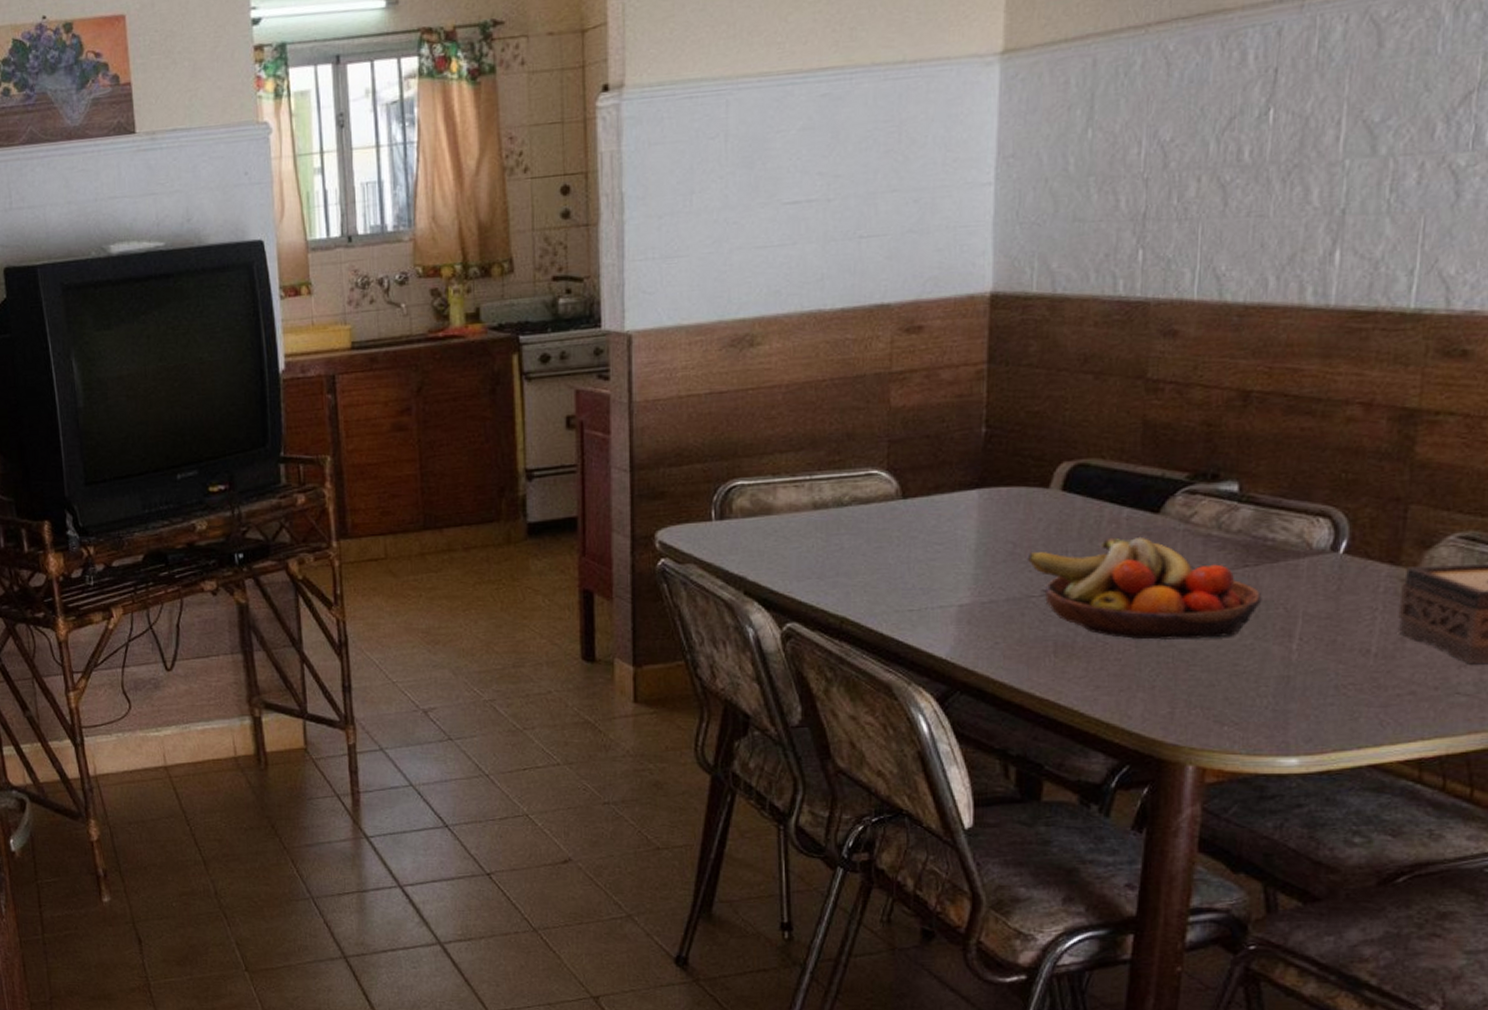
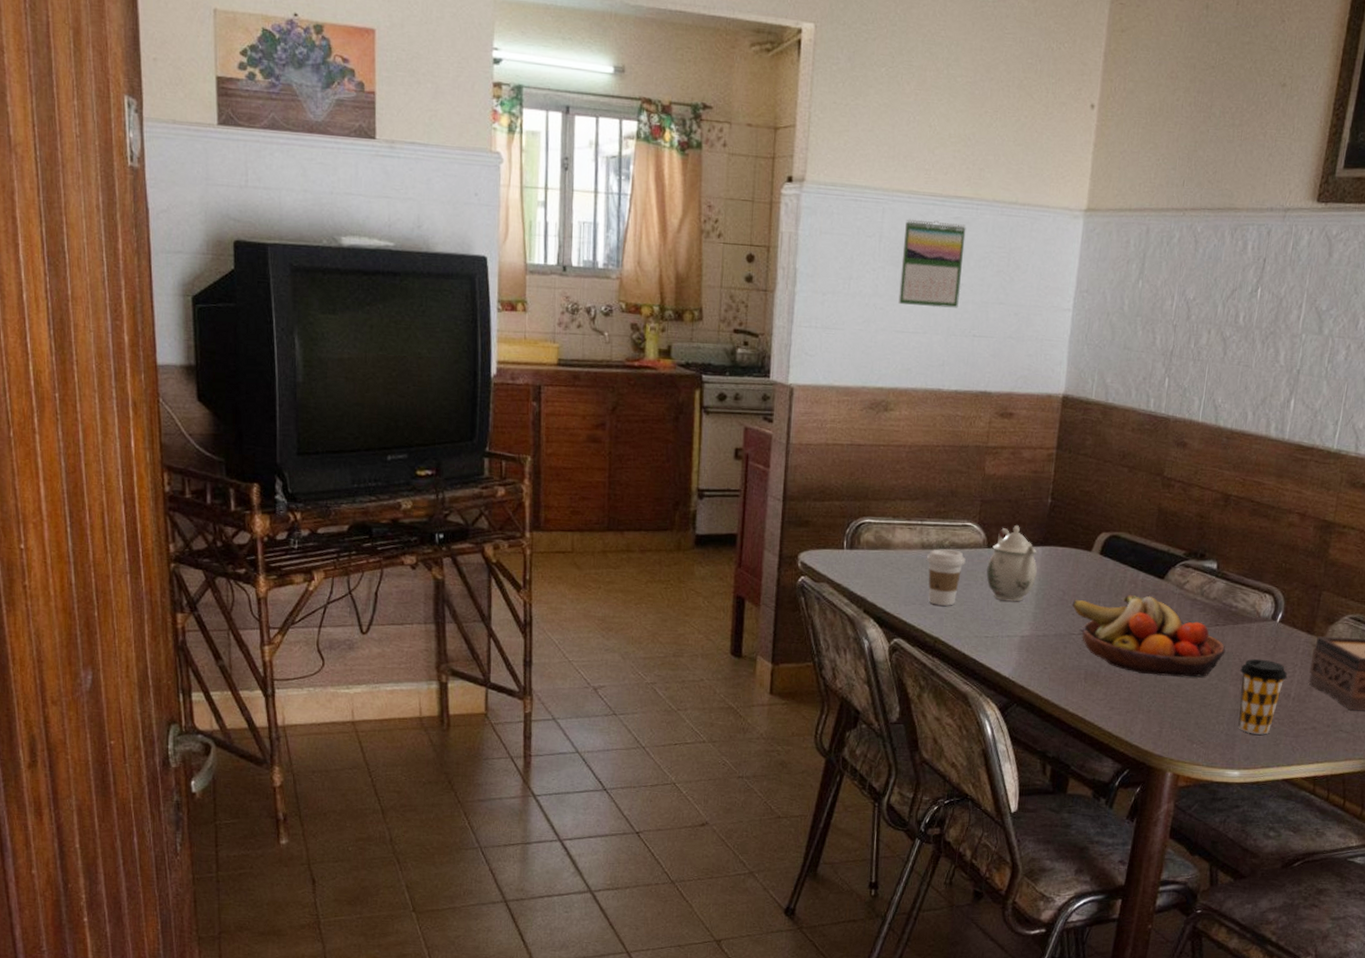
calendar: none [756,101,838,213] -> present [898,219,966,308]
coffee cup: none [820,506,874,577] -> present [926,549,966,606]
teapot: none [904,466,973,564] -> present [986,525,1037,602]
coffee cup: none [1287,605,1364,707] -> present [1238,658,1288,735]

